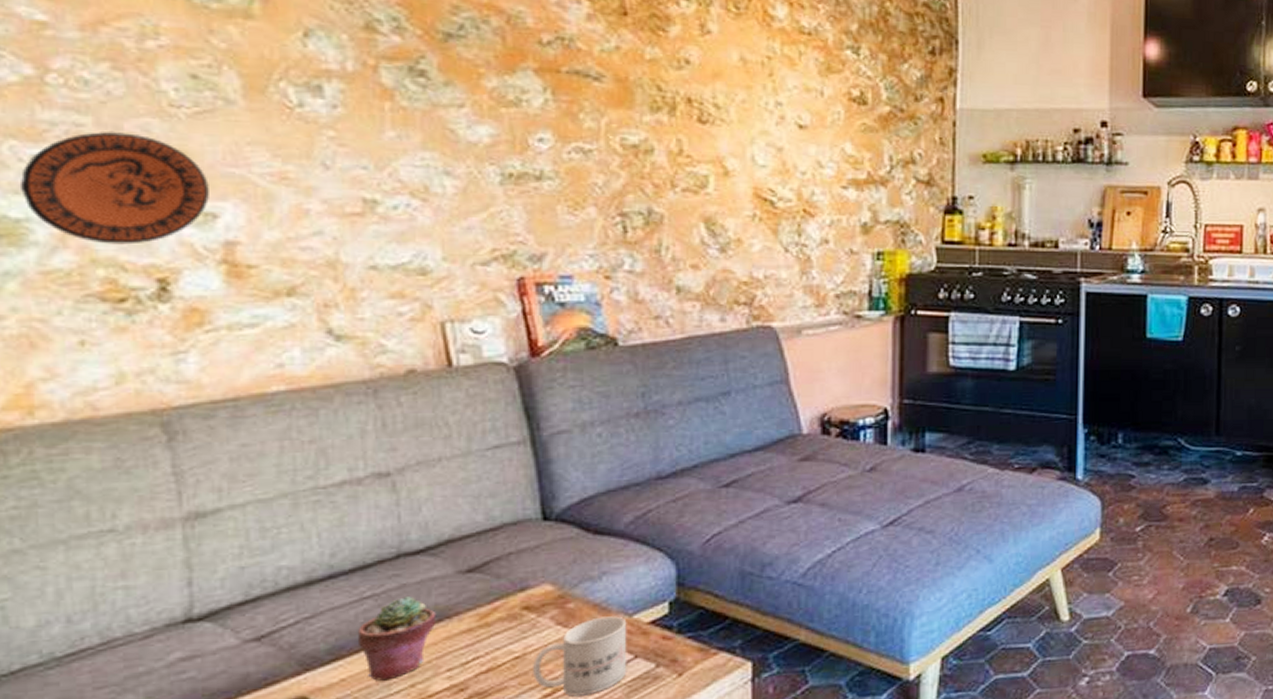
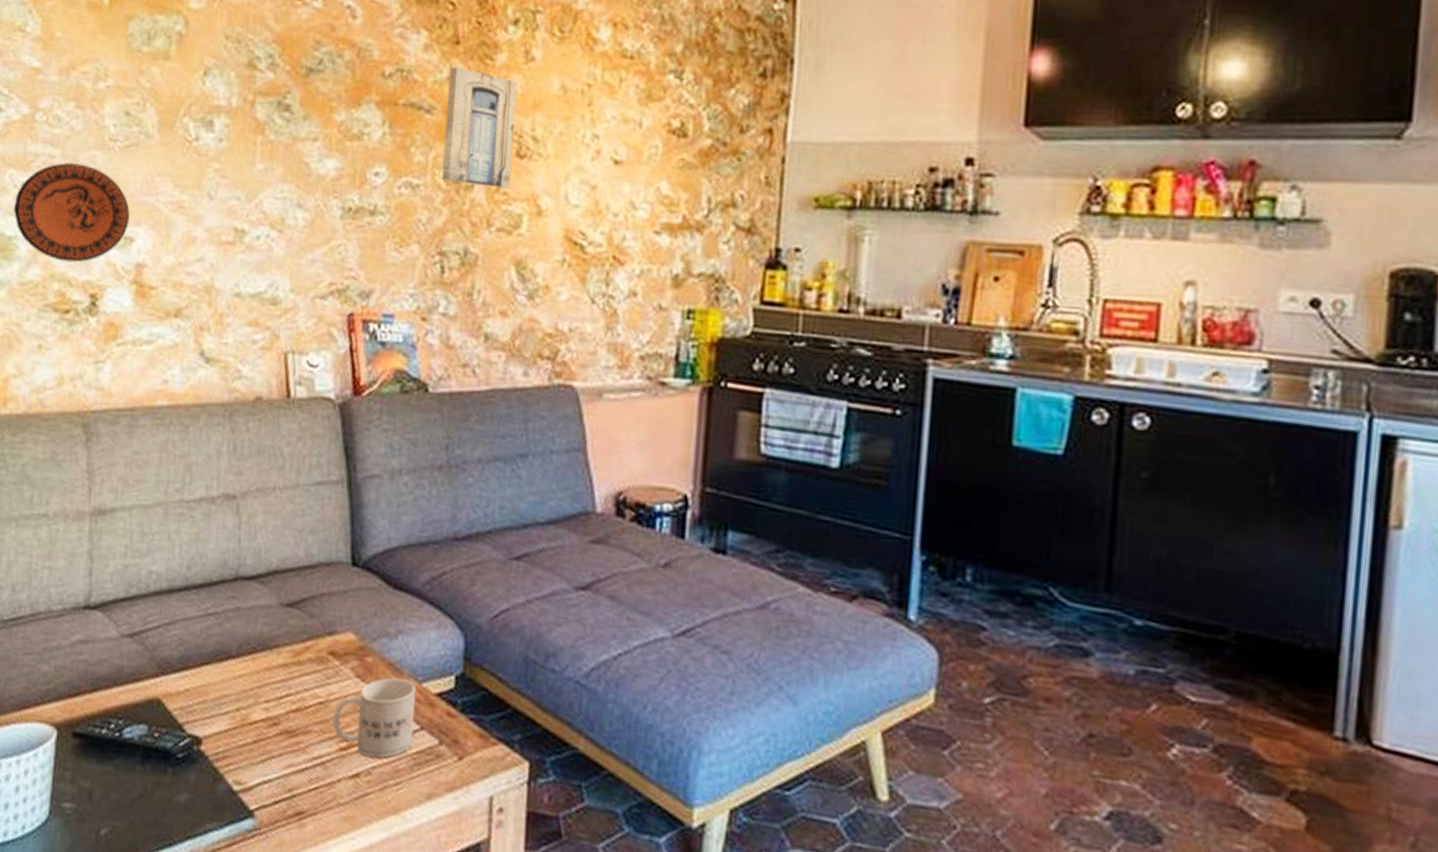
potted succulent: present [358,596,437,681] -> none [201,620,261,699]
wall art: none [617,37,693,153] -> present [442,67,517,189]

